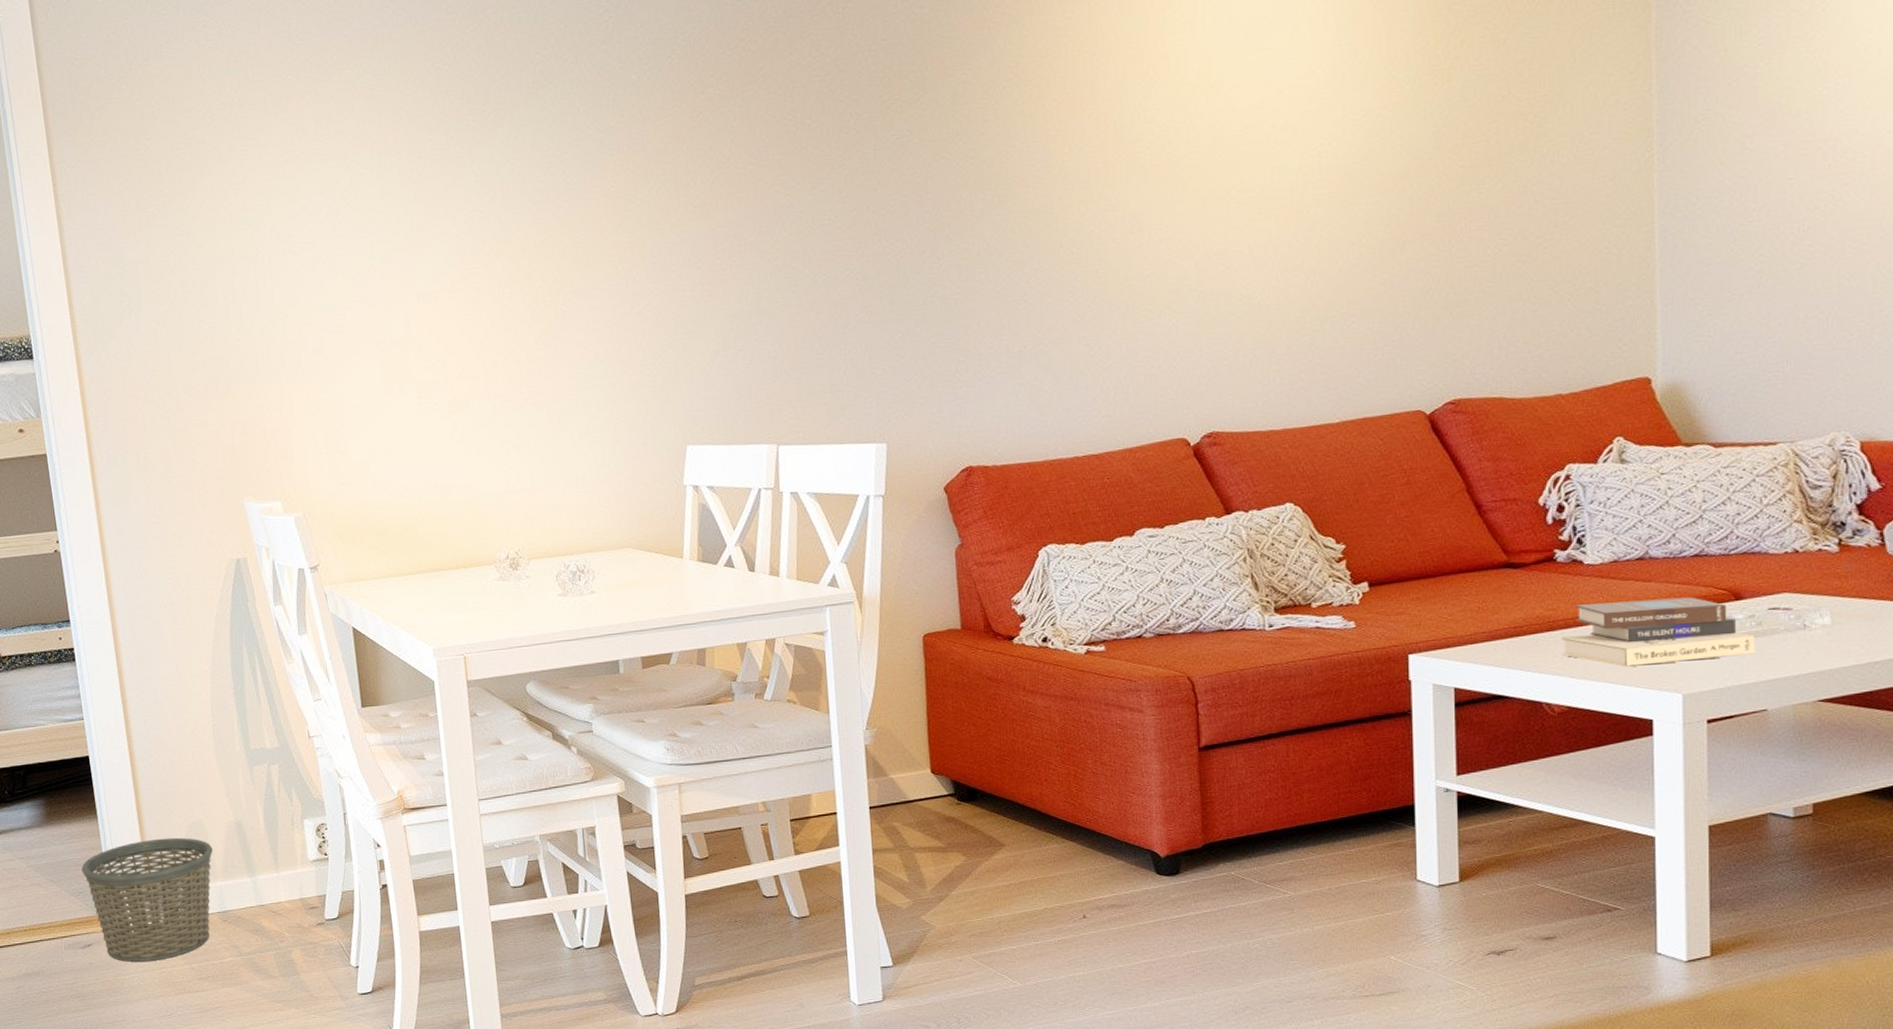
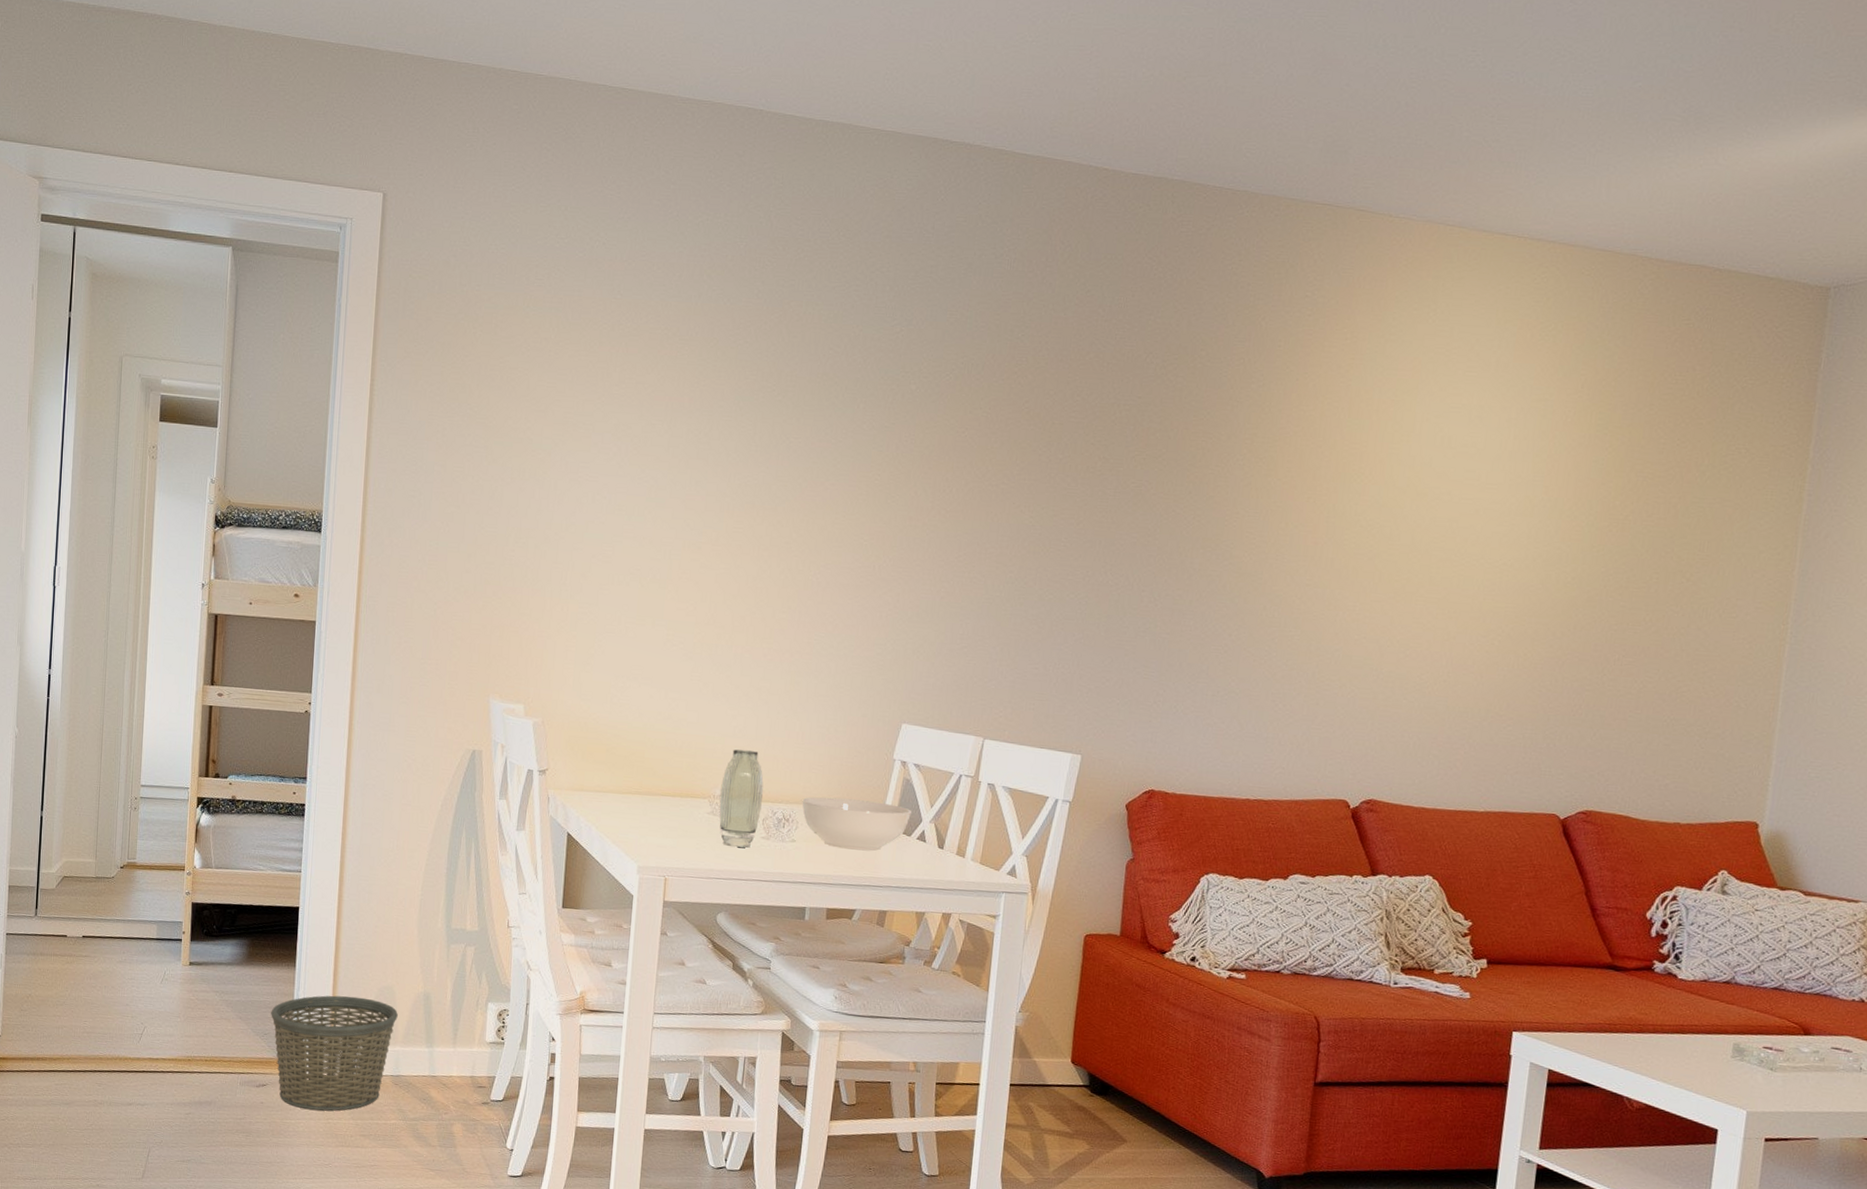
vase: none [505,505,553,611] -> present [719,749,764,848]
bowl: none [594,534,715,591] -> present [802,797,913,851]
books: present [1562,597,1755,667] -> none [1647,1014,1817,1086]

